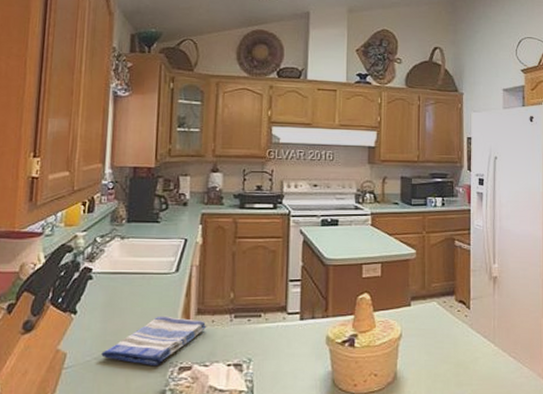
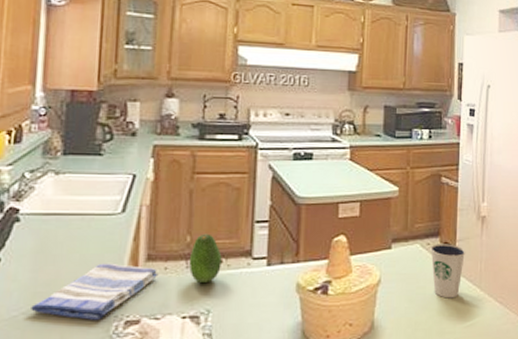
fruit: none [233,291,261,335] -> present [189,233,222,284]
dixie cup: none [447,302,480,353] -> present [430,244,466,299]

